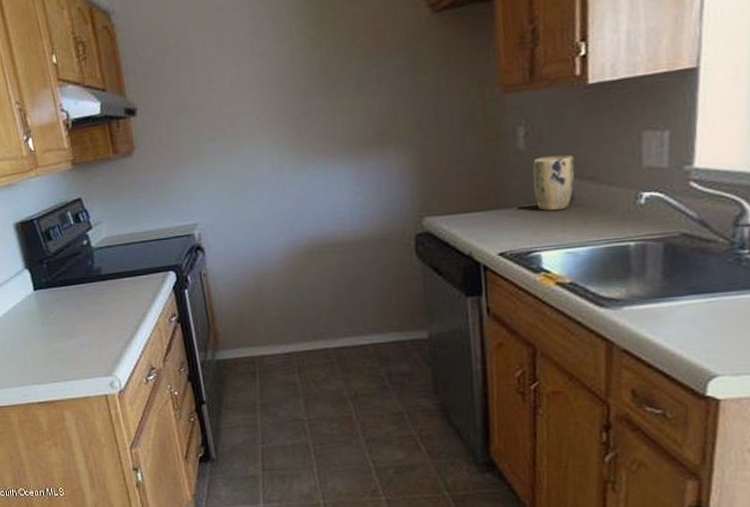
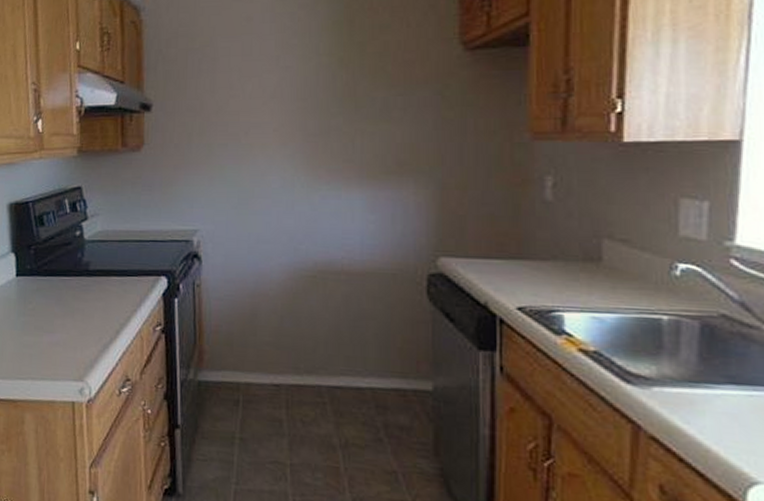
plant pot: present [532,155,575,211] -> none [559,211,605,270]

